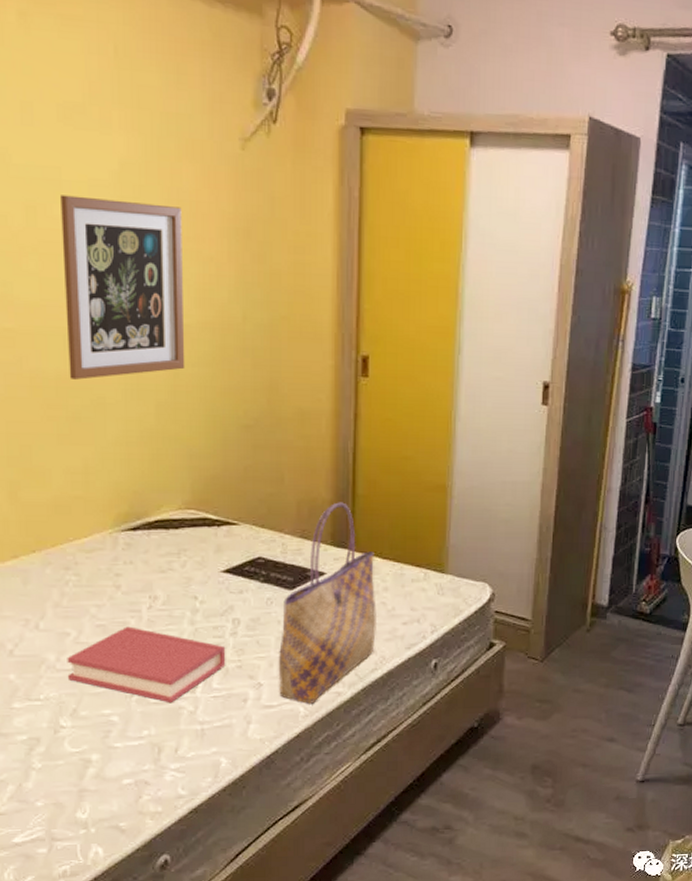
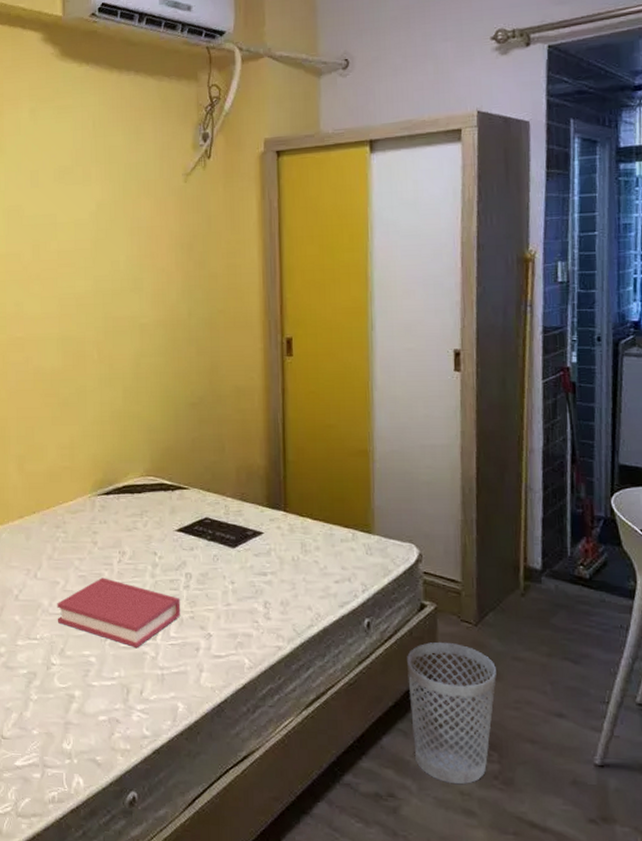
wall art: present [61,195,185,380] -> none [56,232,145,373]
tote bag: present [279,502,376,704] -> none [225,468,311,656]
wastebasket: none [472,680,557,810] -> present [407,642,496,784]

